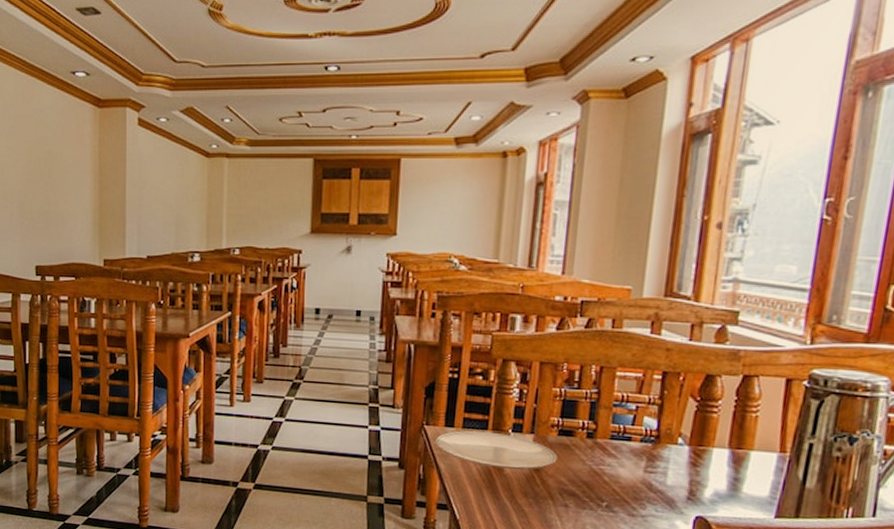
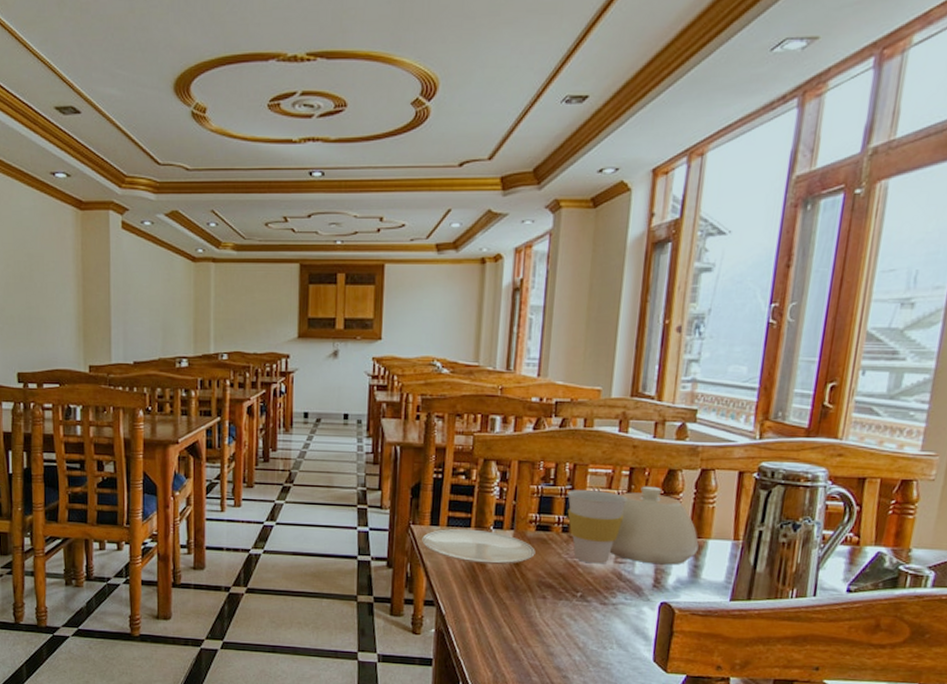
cup: none [592,393,660,473] -> present [567,489,628,564]
sugar bowl: none [638,391,740,477] -> present [609,486,699,565]

